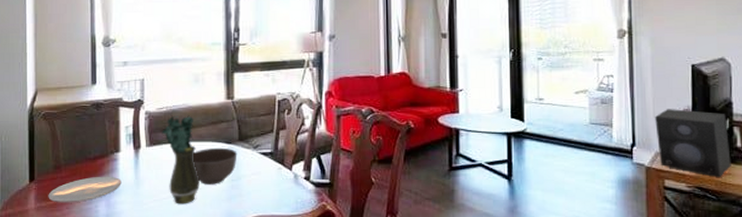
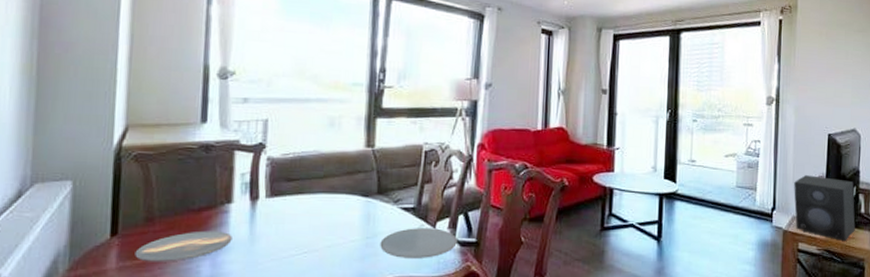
vase: present [162,113,200,204] -> none [286,160,329,264]
bowl: present [192,147,238,185] -> none [321,200,375,242]
plate: none [244,171,312,198] -> present [380,228,457,258]

